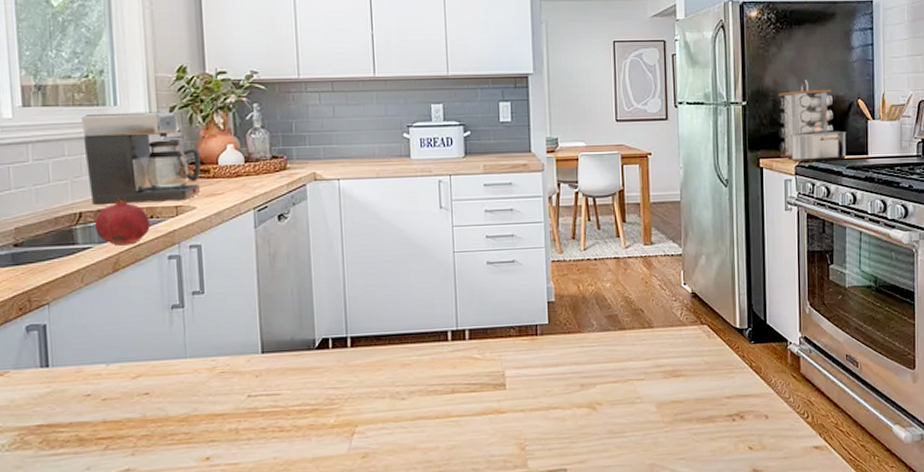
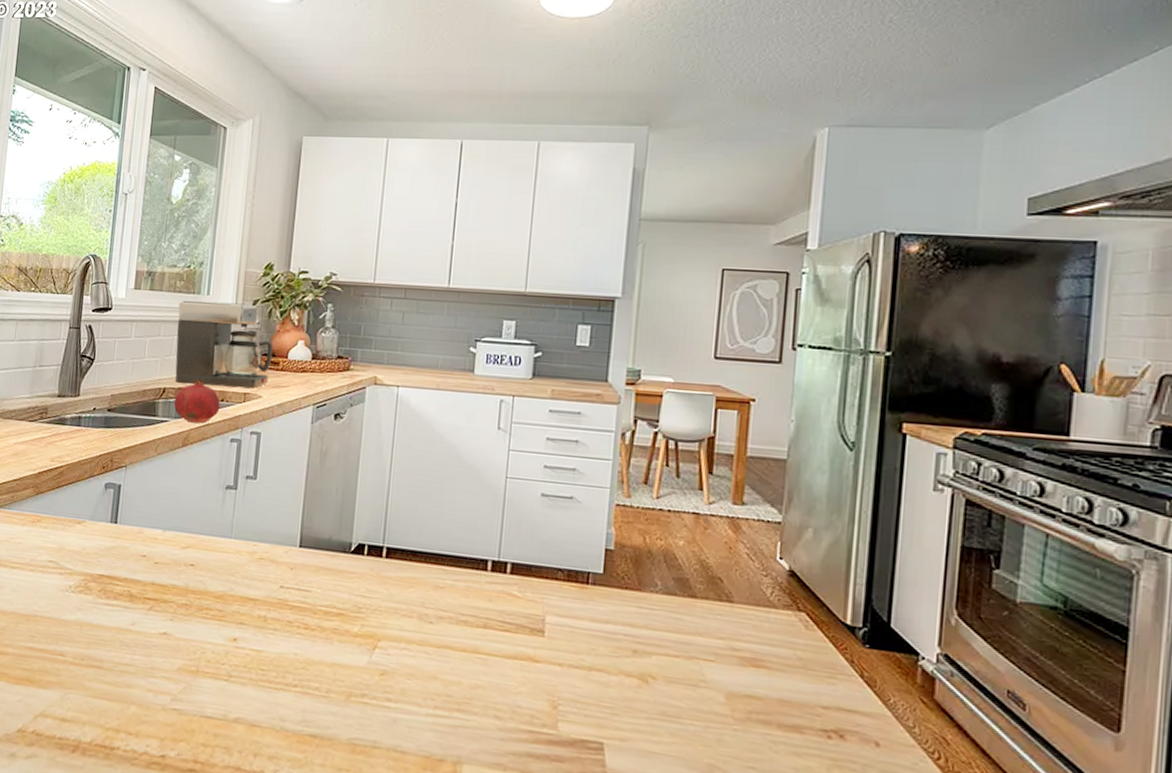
spice rack: present [778,79,833,159] -> none [932,331,1021,428]
cooking pot: present [790,123,847,162] -> none [949,388,1037,439]

